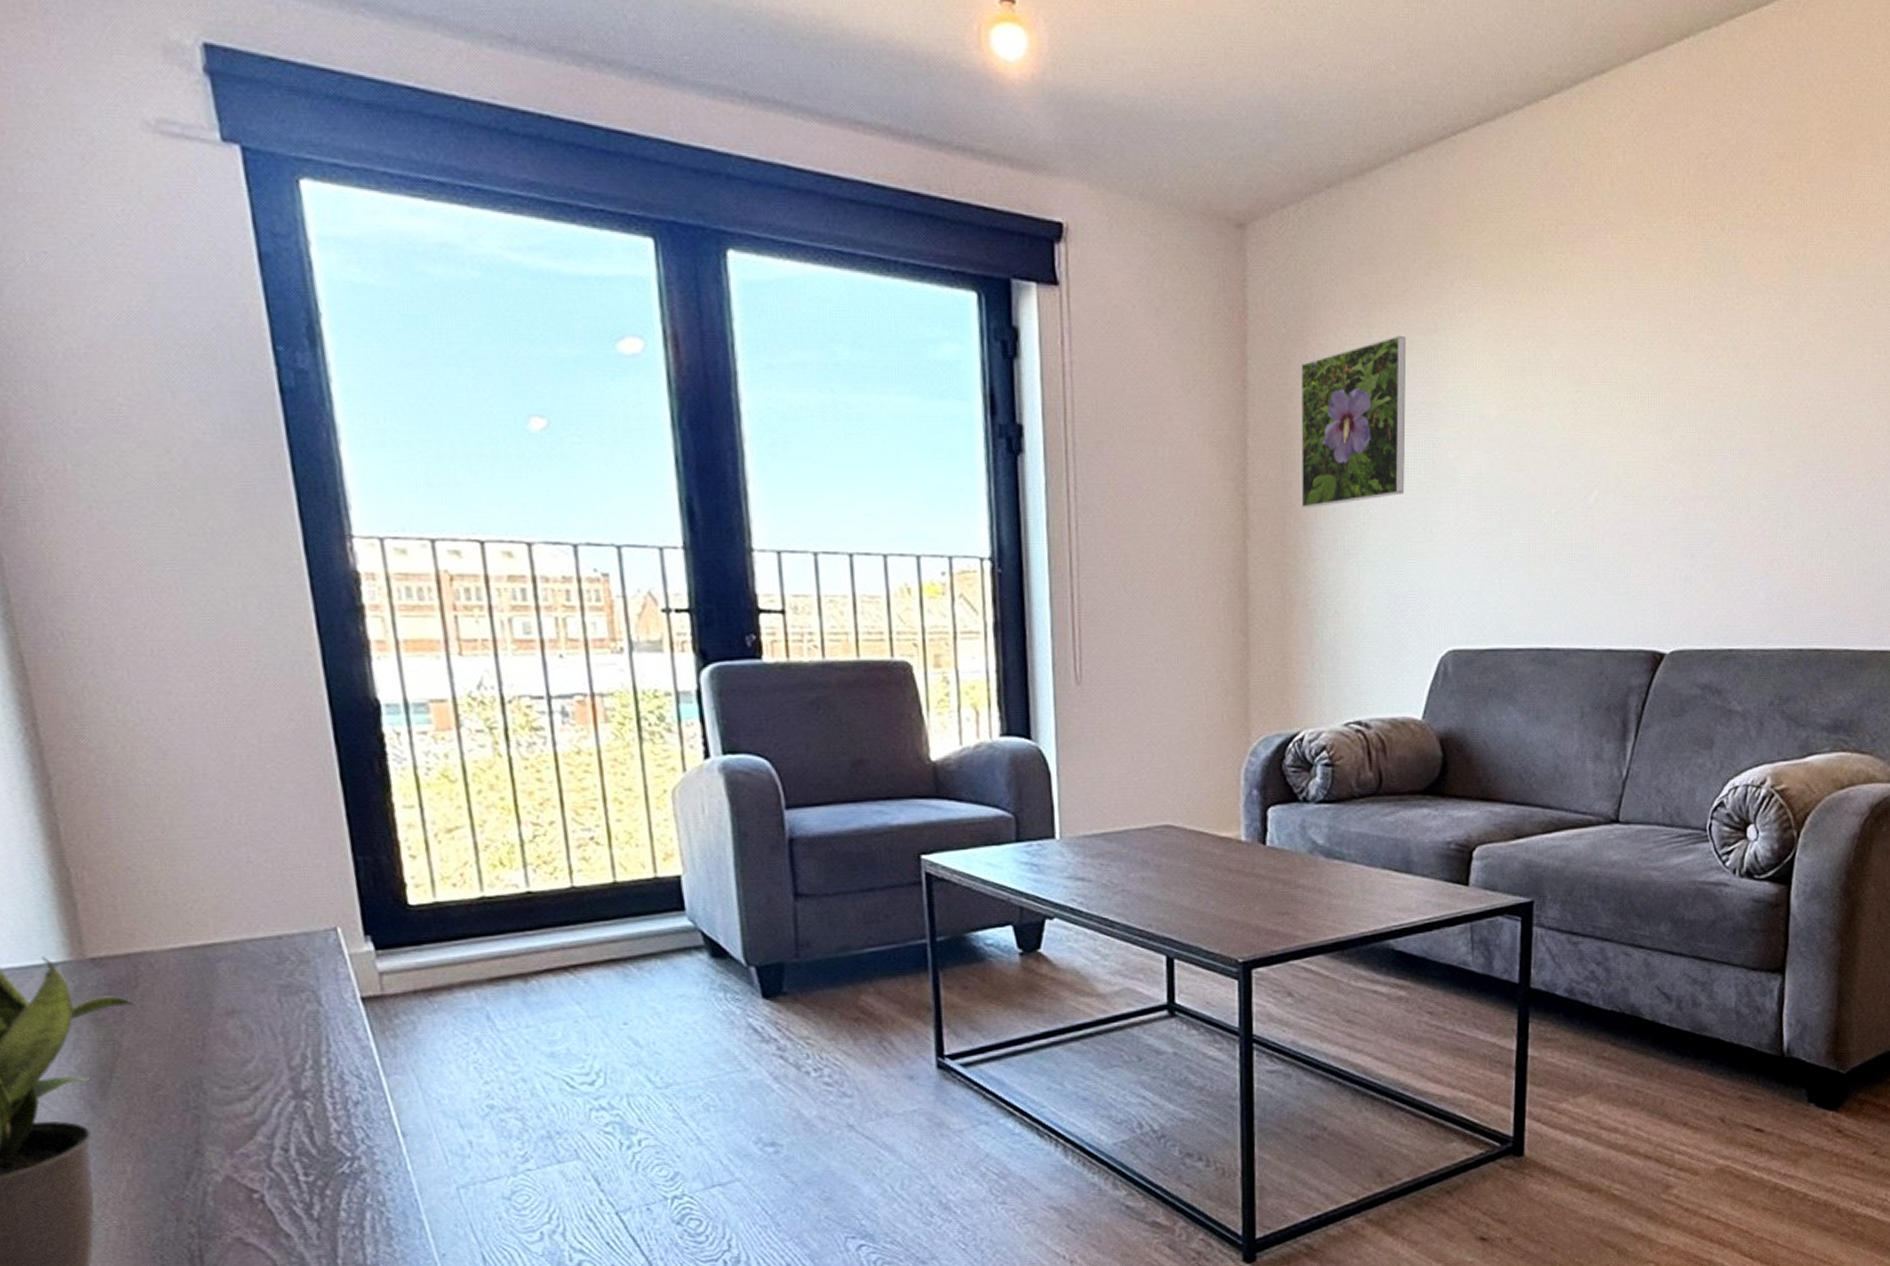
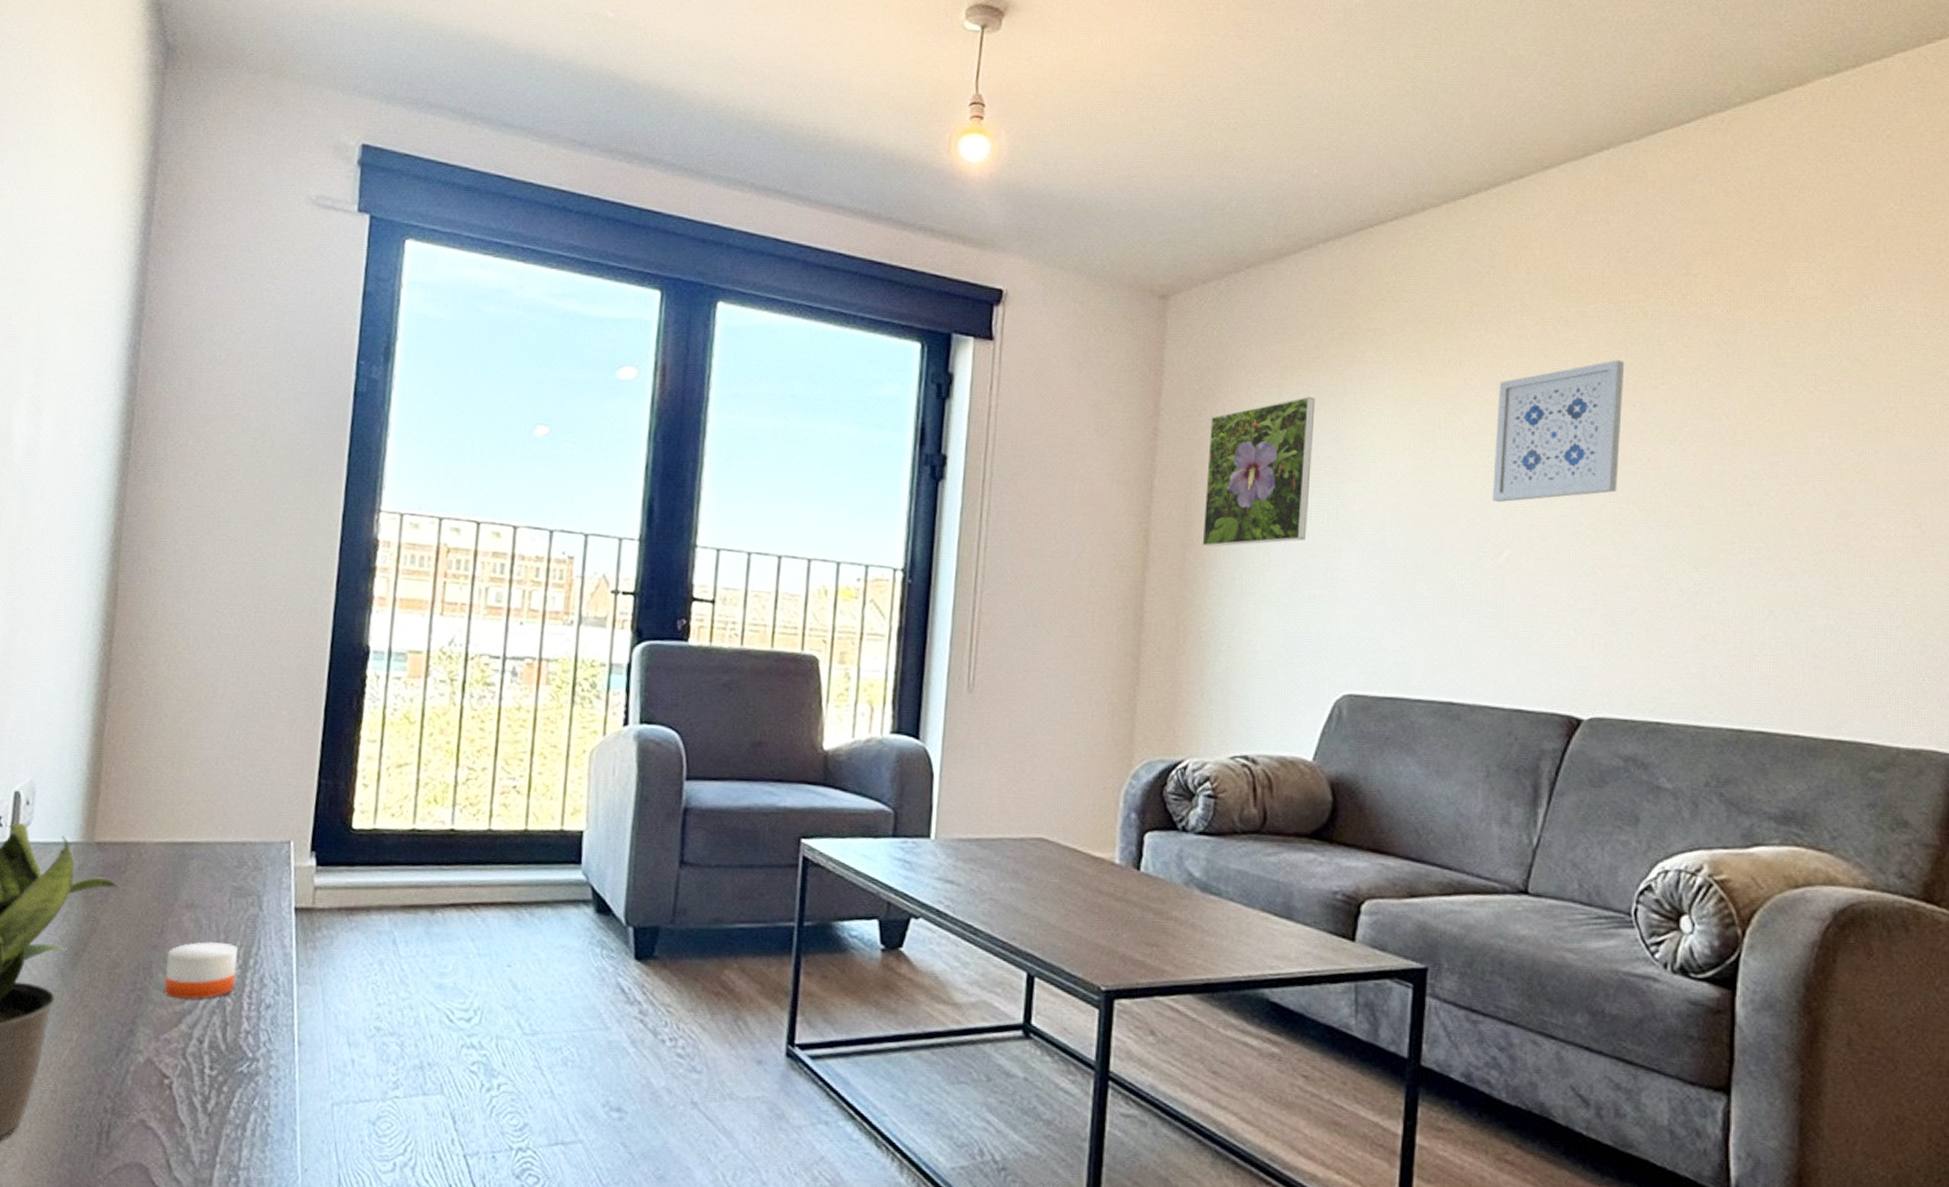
candle: none [217,1045,311,1111] -> present [164,942,238,1000]
wall art: none [1581,279,1704,440] -> present [1492,359,1625,503]

